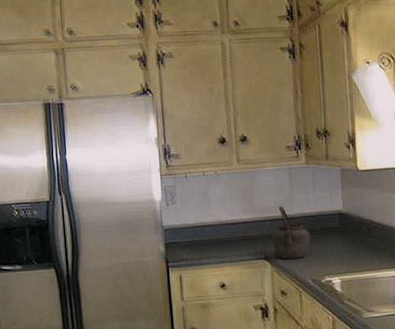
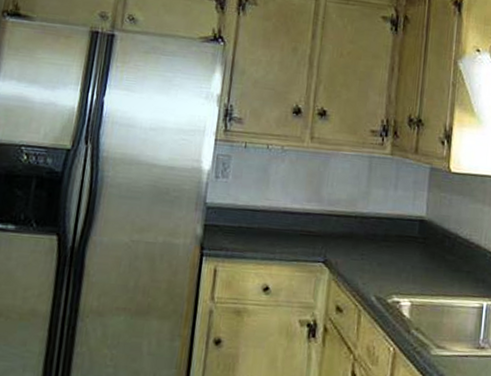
kettle: present [272,206,311,259] -> none [336,201,383,268]

